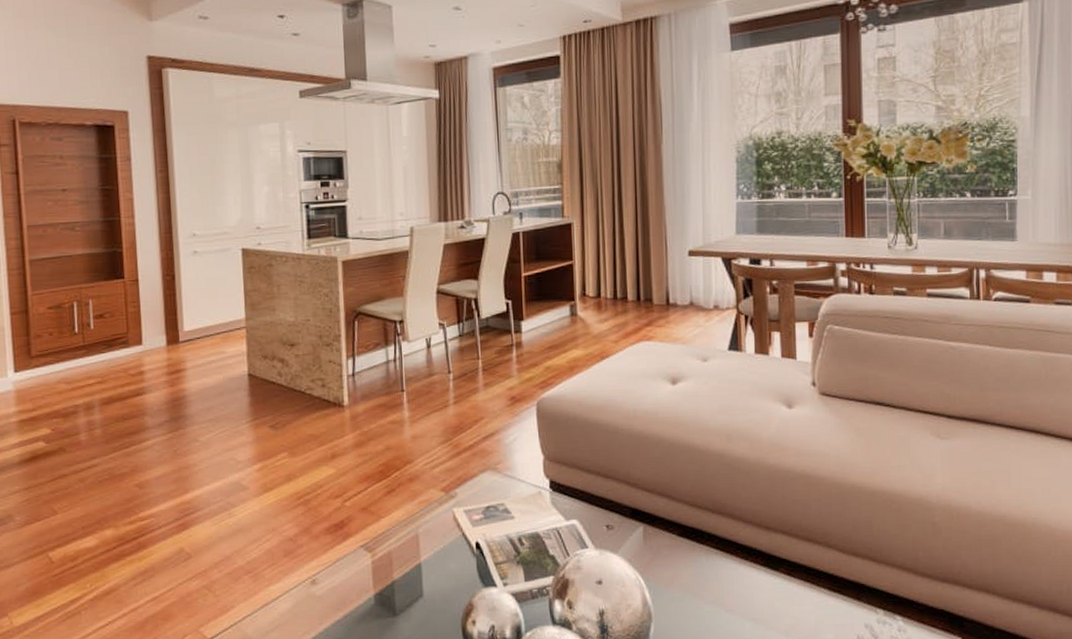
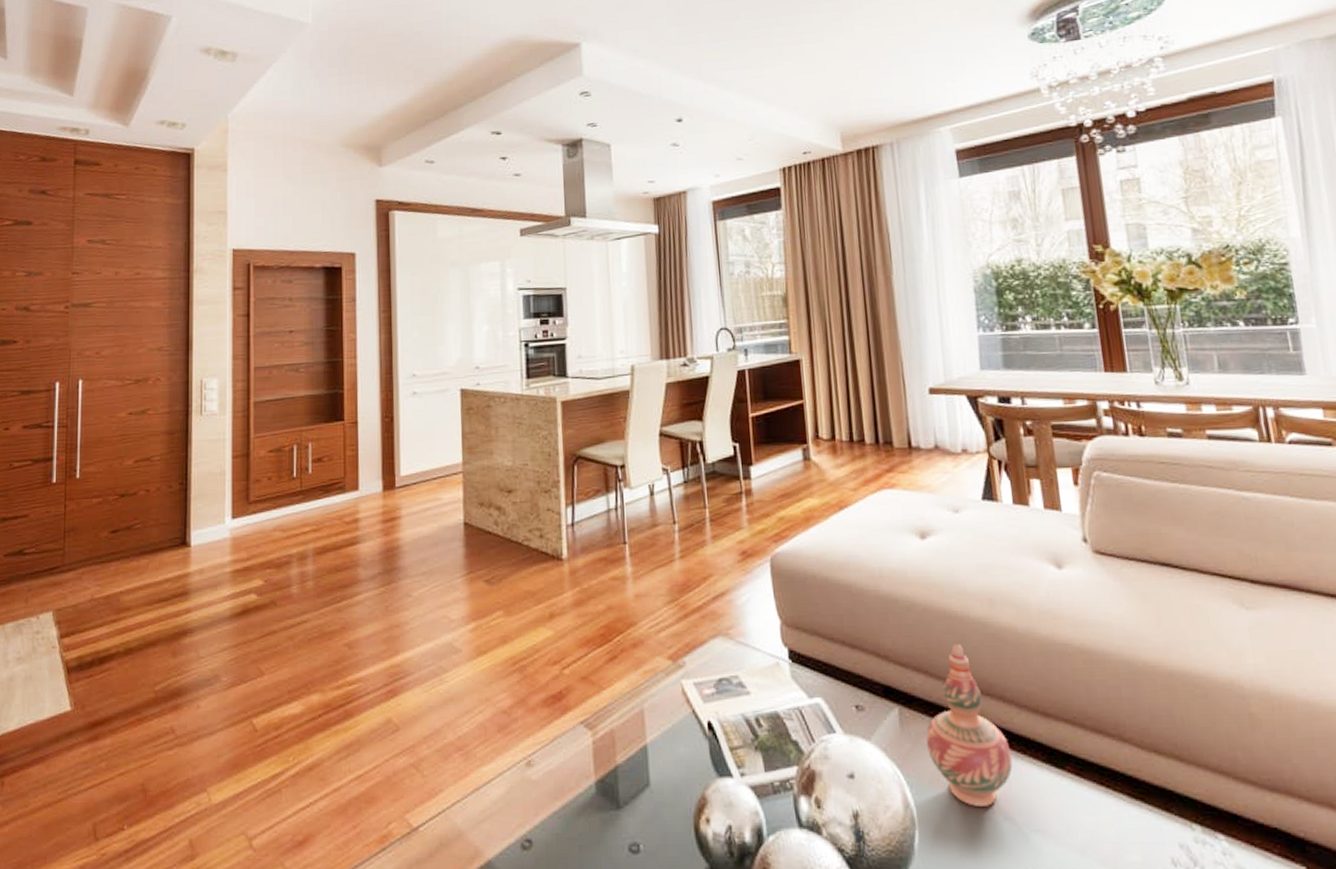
decorative vase: none [665,472,736,602] -> present [926,643,1013,806]

